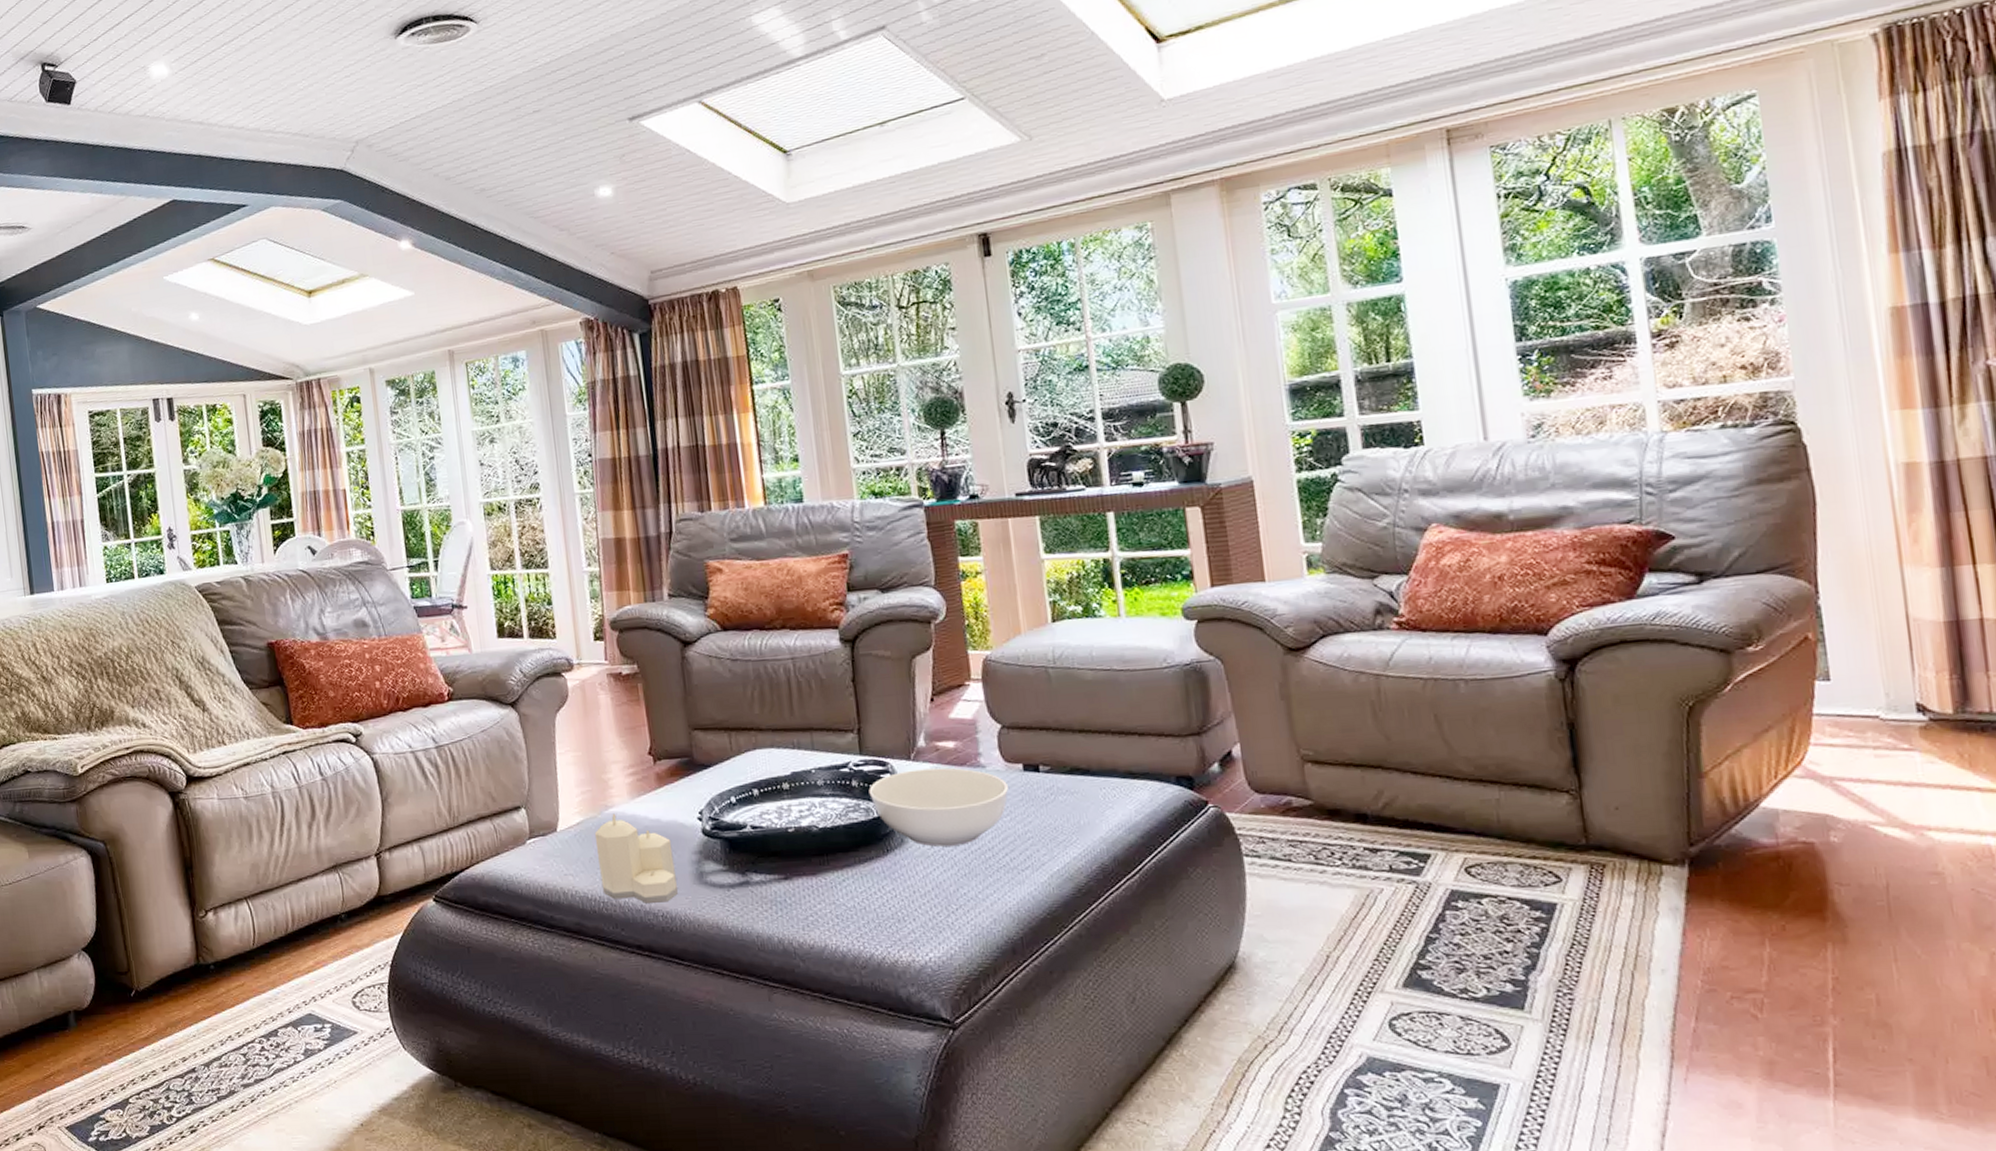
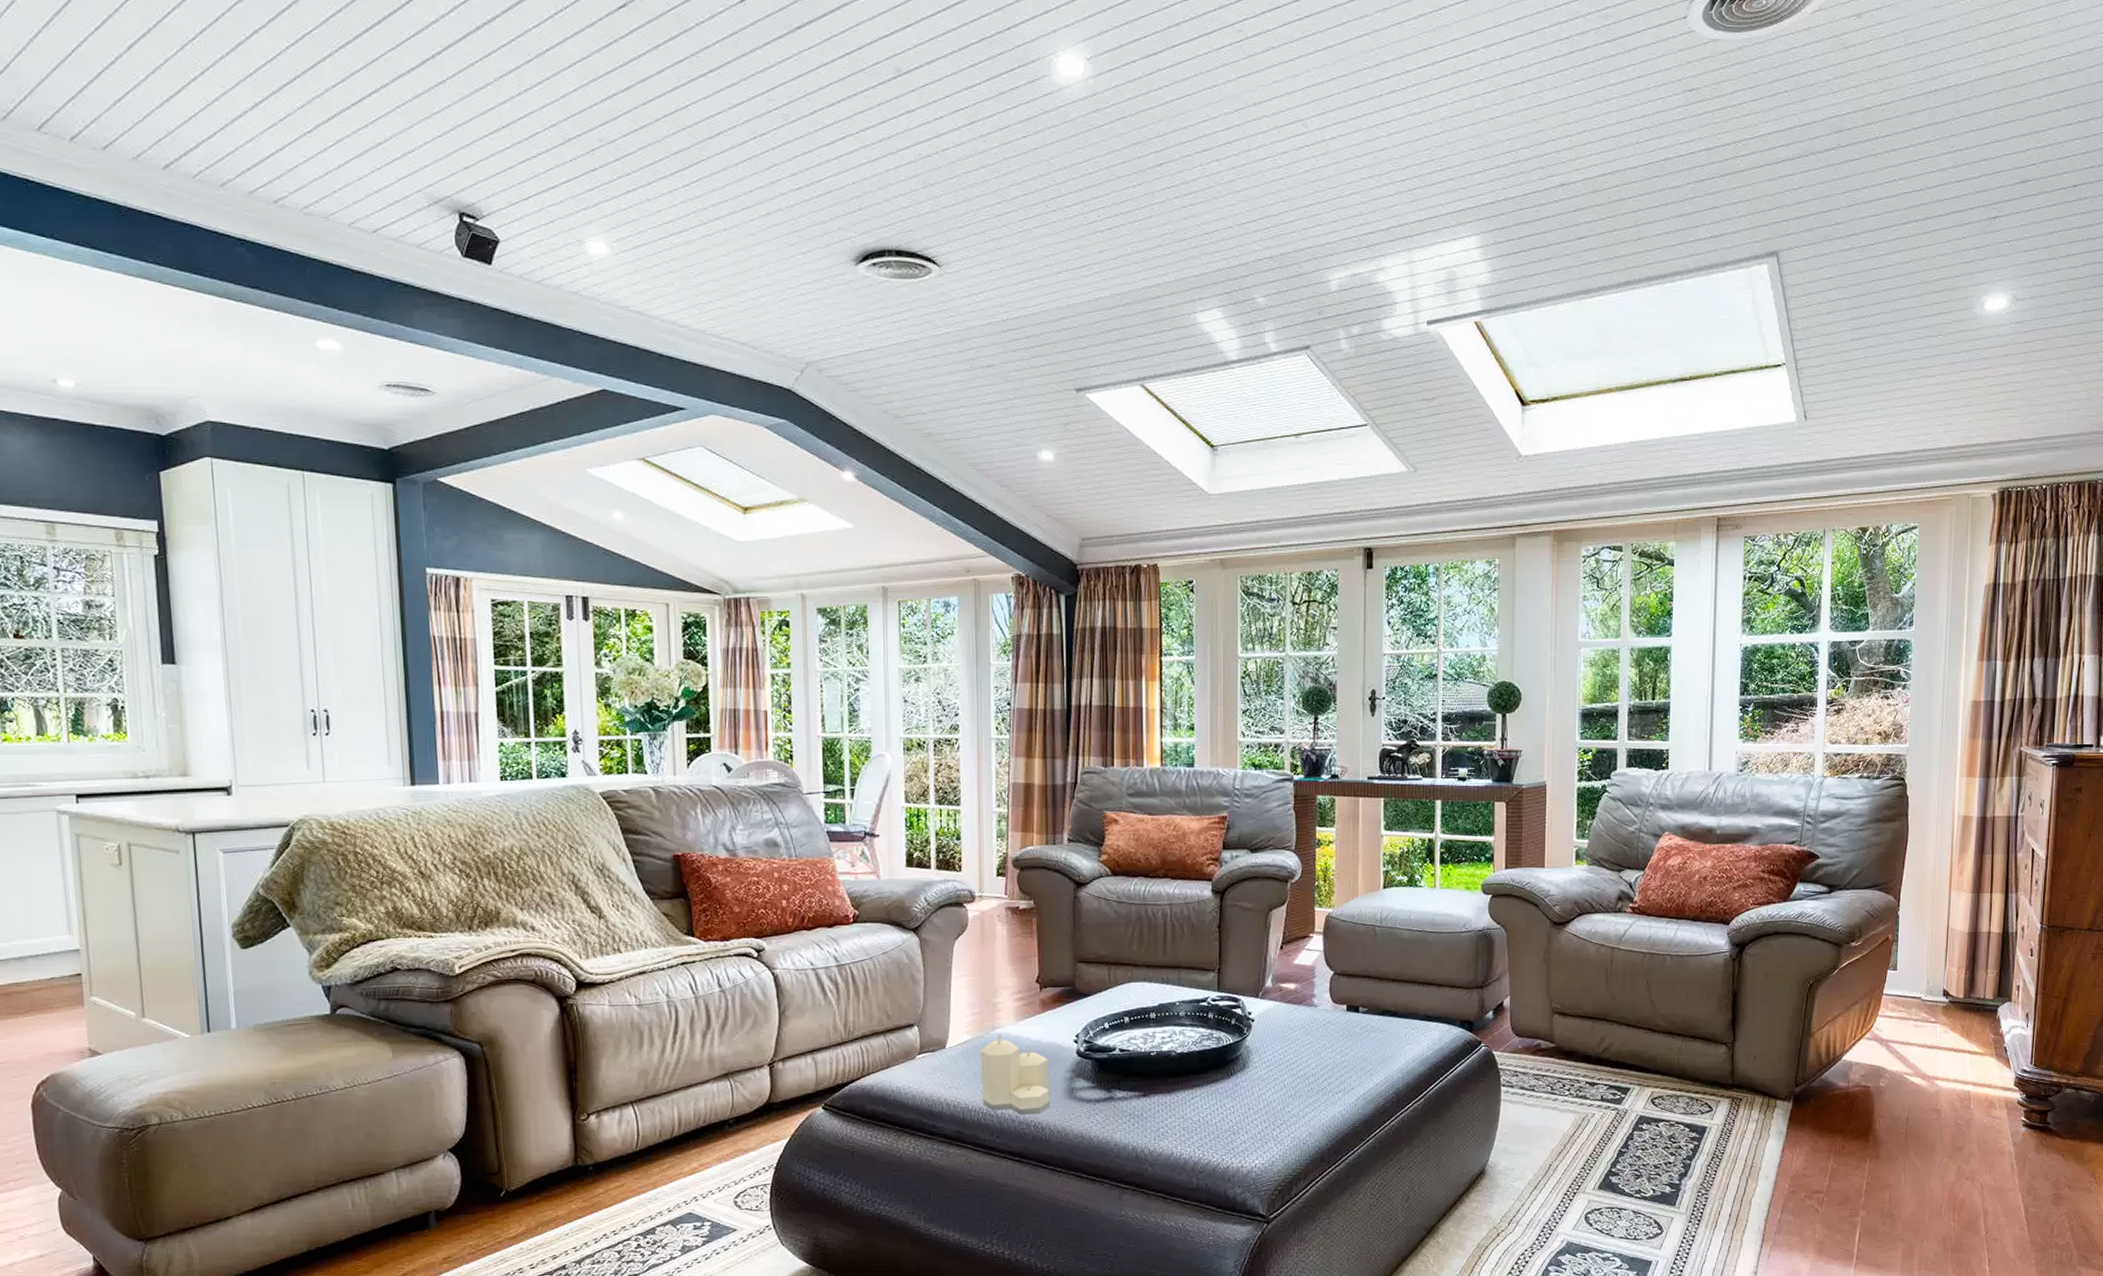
bowl: present [868,767,1008,847] -> none [1221,1005,1333,1072]

